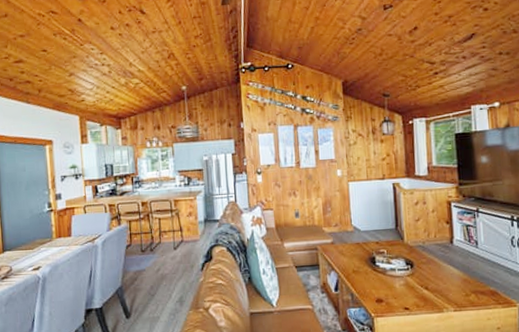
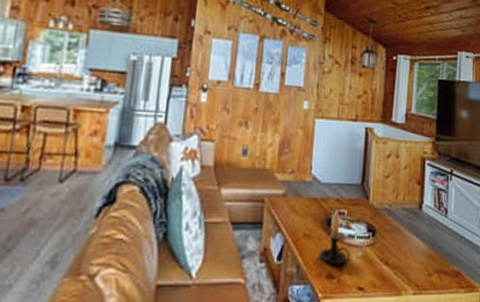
candle holder: none [368,250,394,293] -> present [320,209,350,267]

